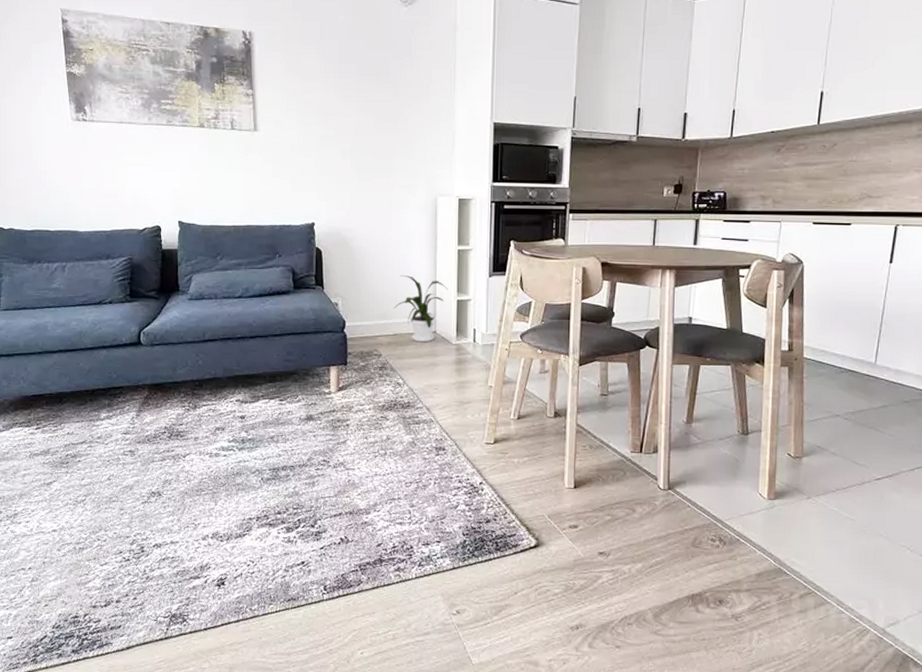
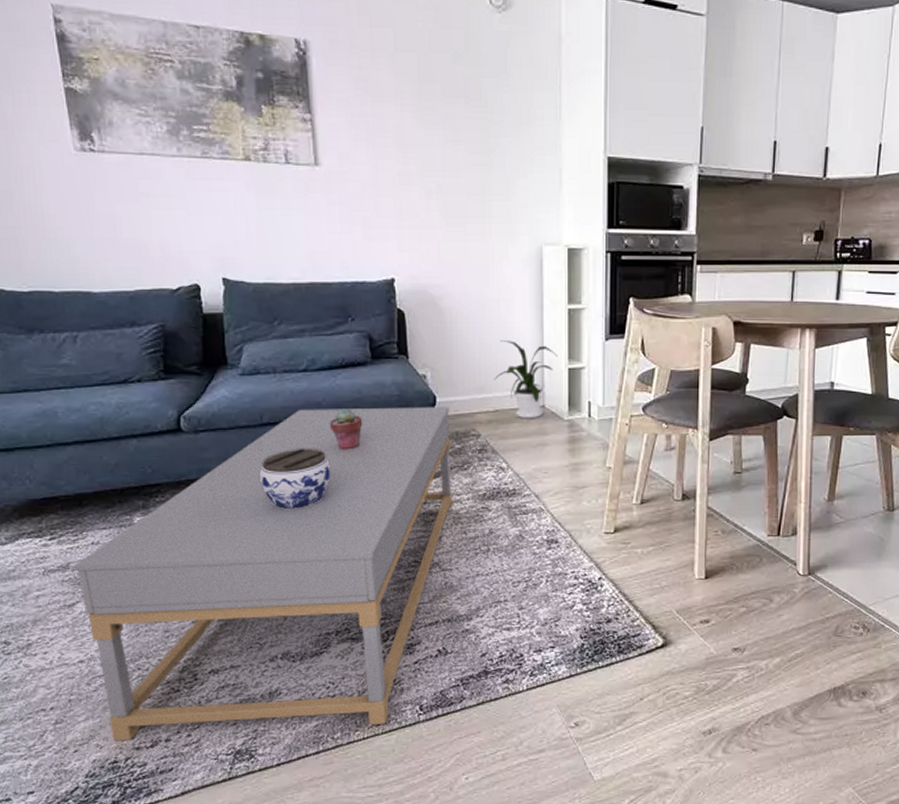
coffee table: none [54,329,356,600] -> present [75,407,452,740]
jar: none [201,362,257,412] -> present [260,449,331,509]
potted succulent: none [258,329,285,364] -> present [329,409,363,450]

